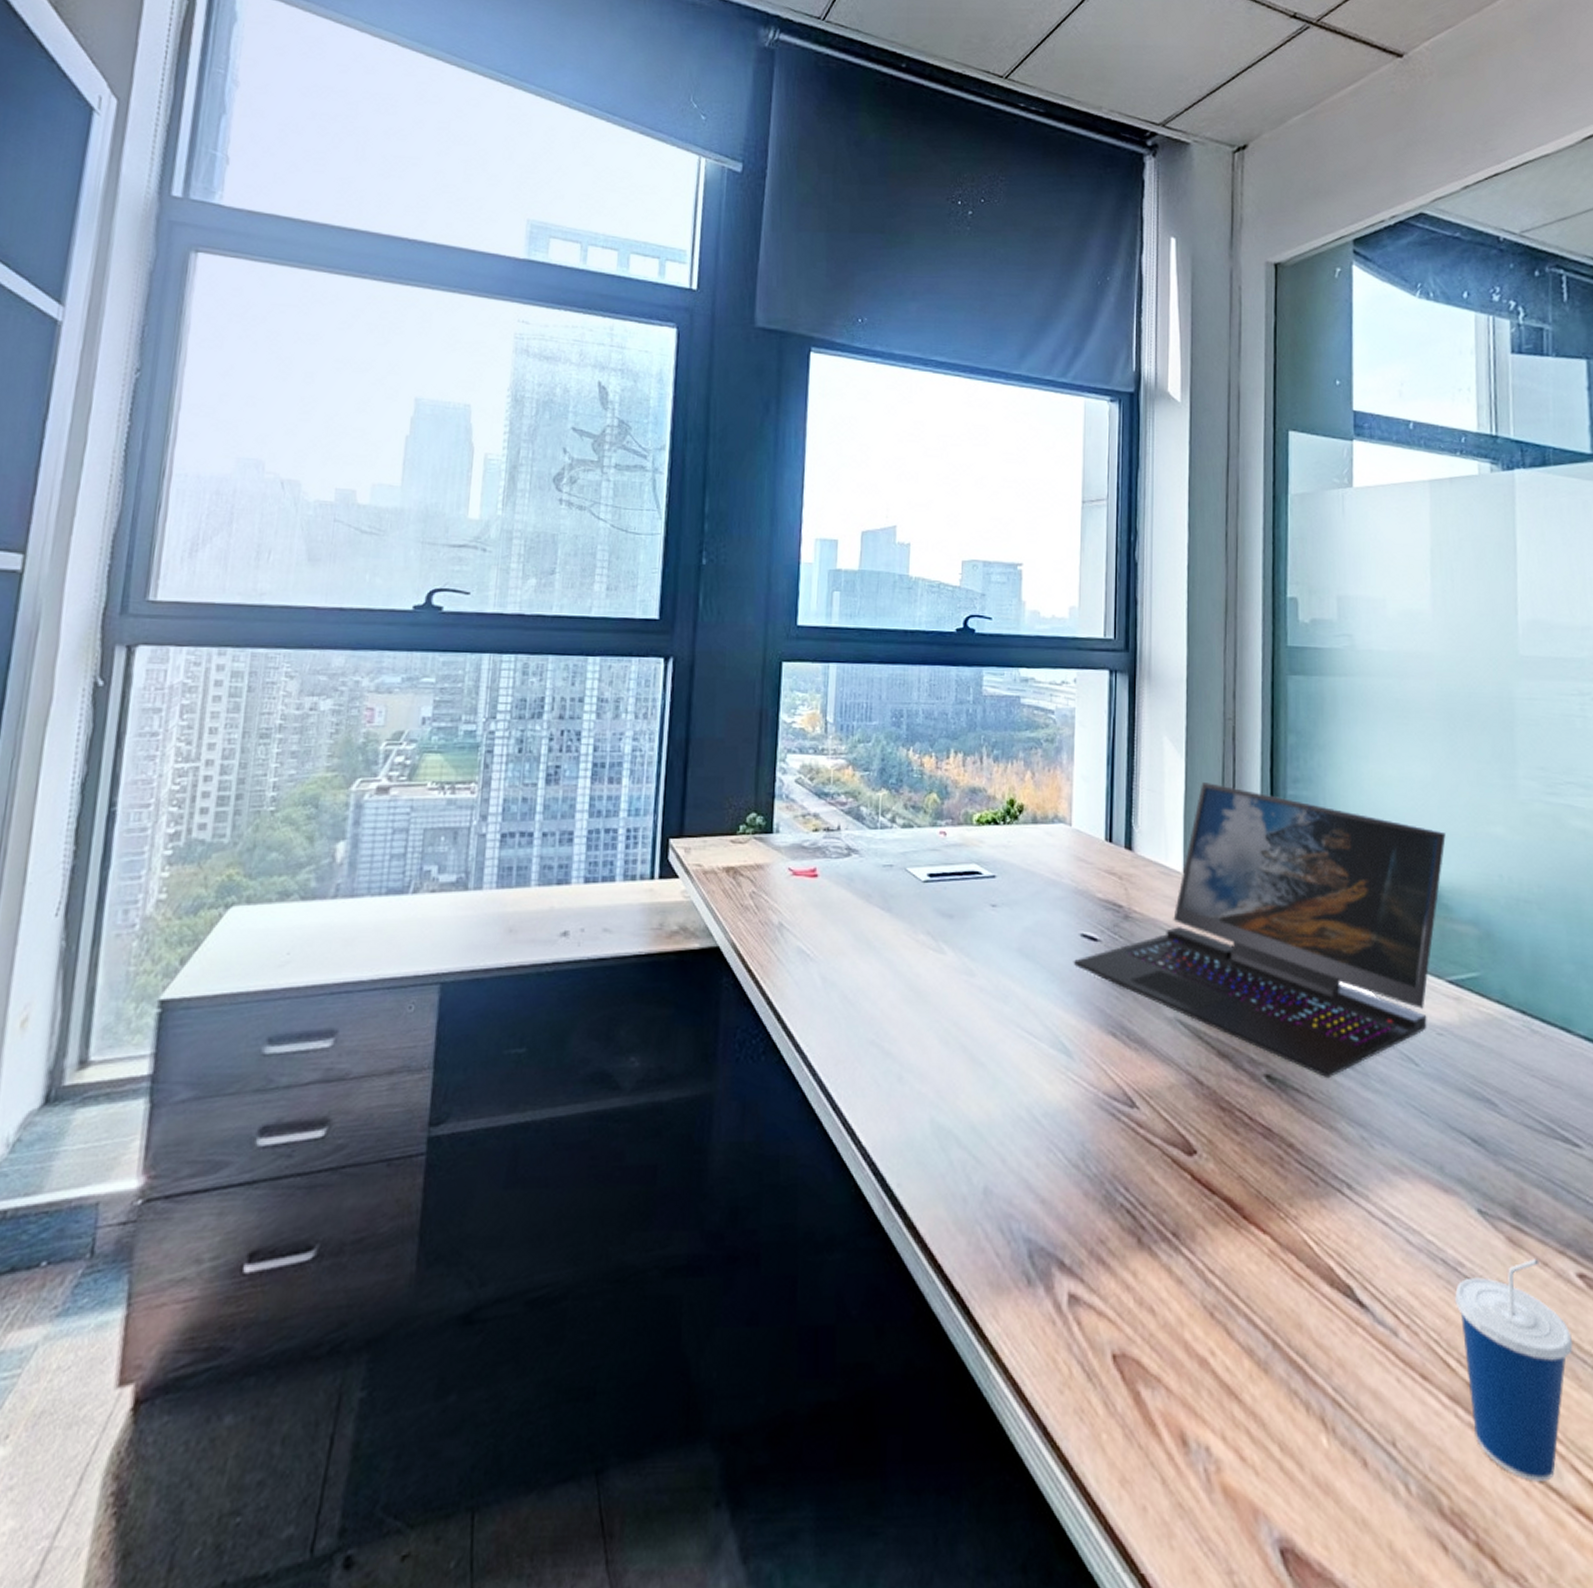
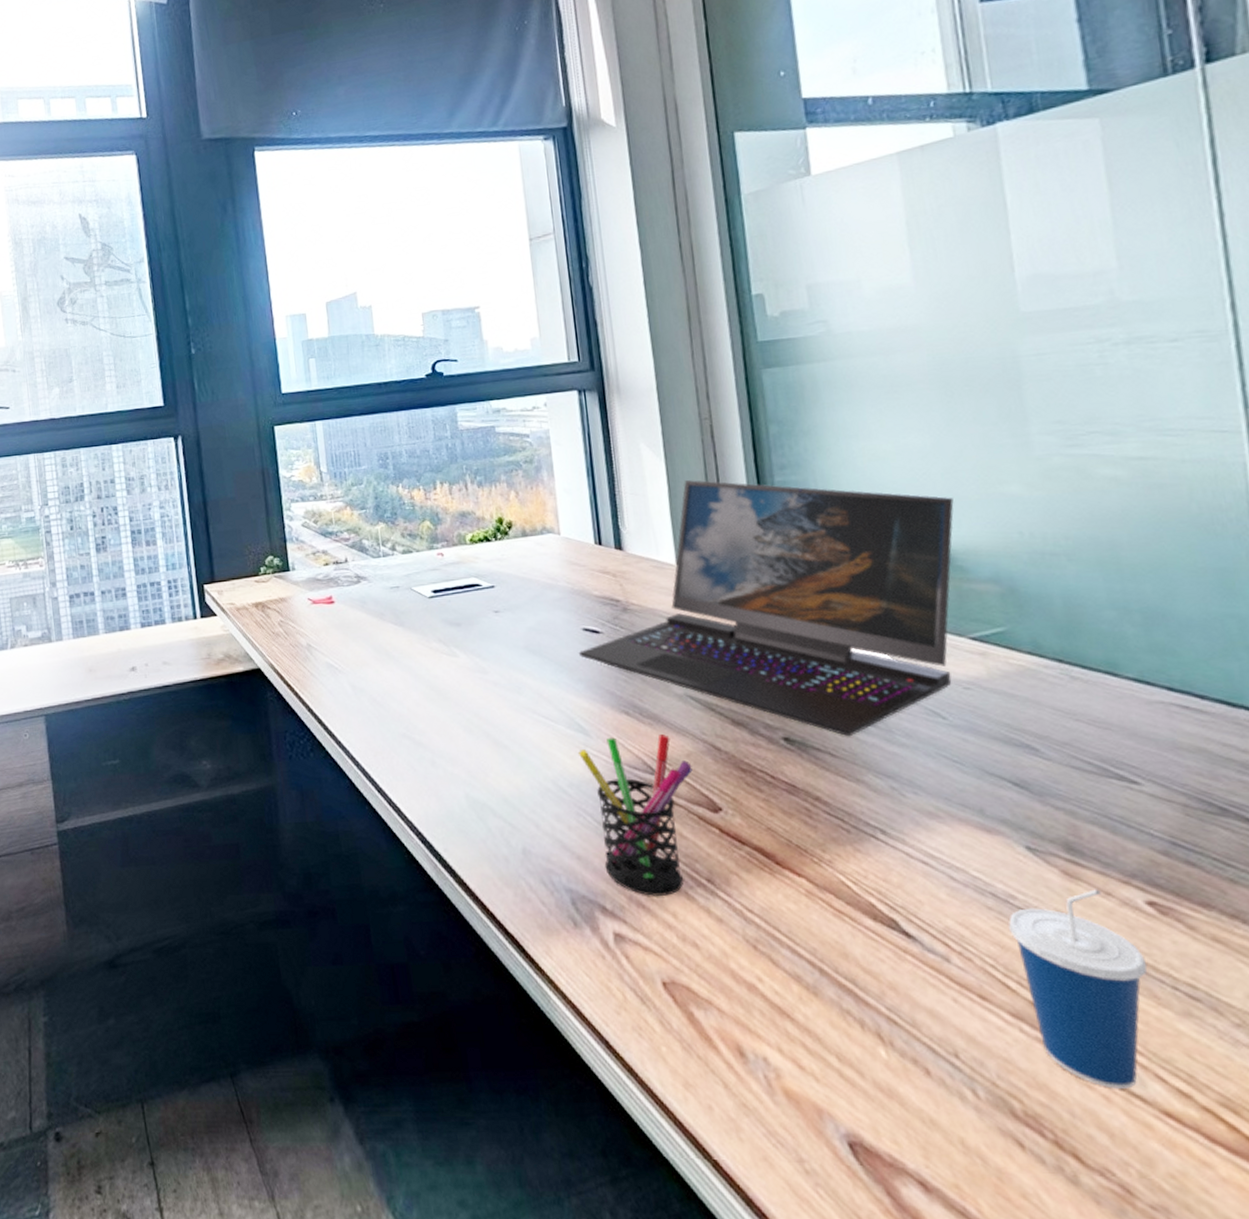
pen holder: none [1059,1061,1172,1251] -> present [579,735,693,896]

